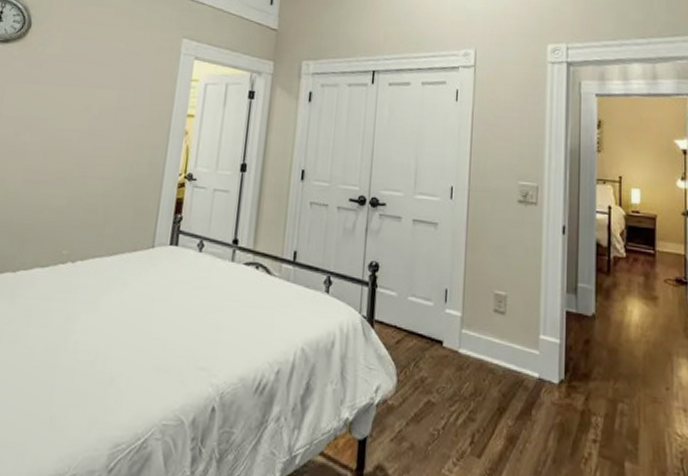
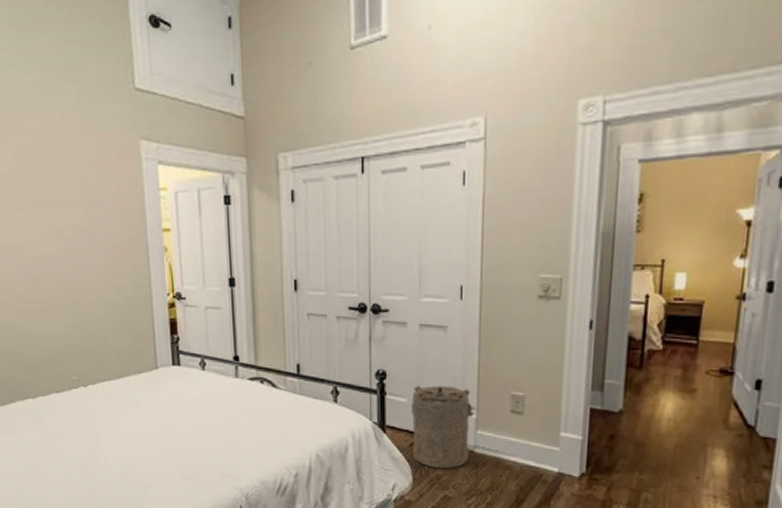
laundry hamper: none [399,279,463,370] -> present [411,385,477,469]

